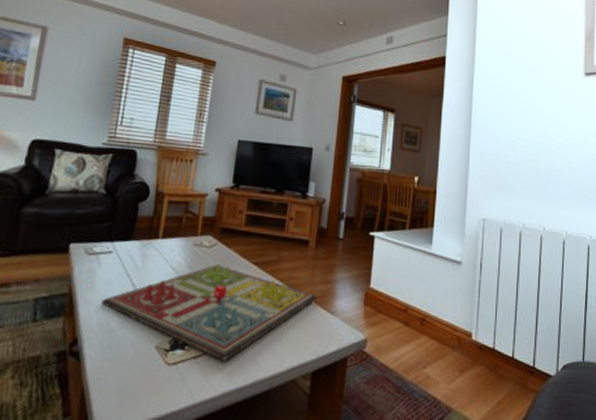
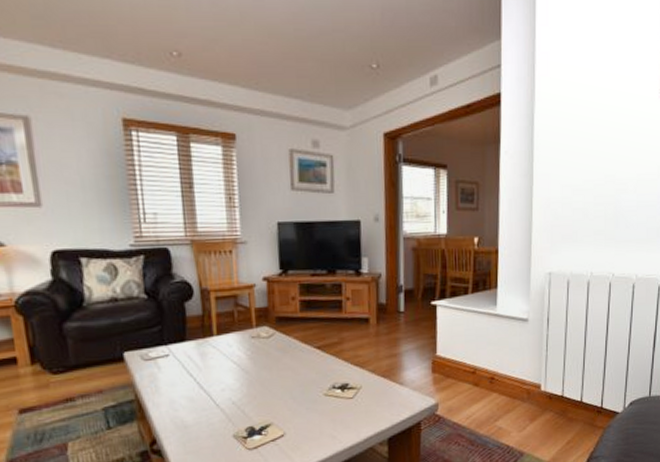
gameboard: present [101,264,317,362] -> none [170,352,385,440]

